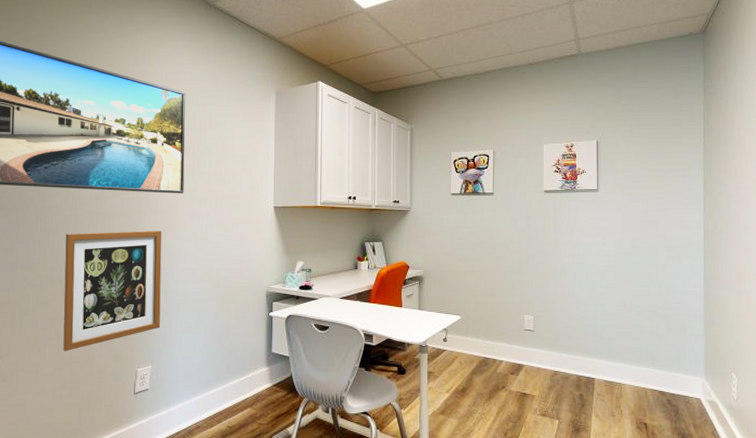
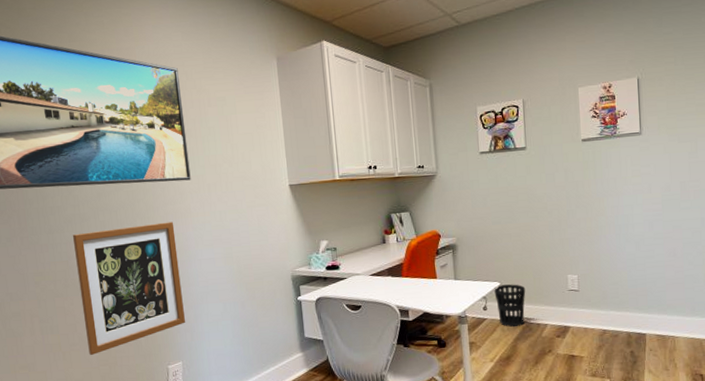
wastebasket: none [455,319,484,361] -> present [494,284,526,328]

